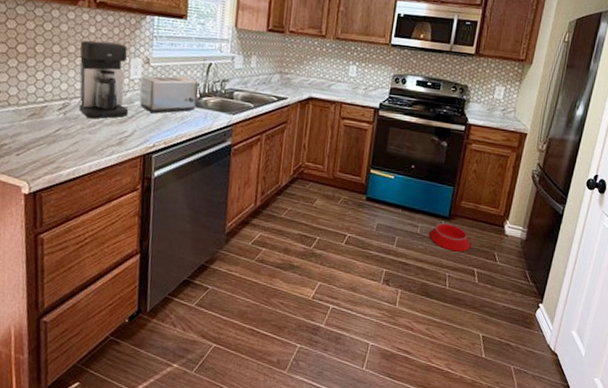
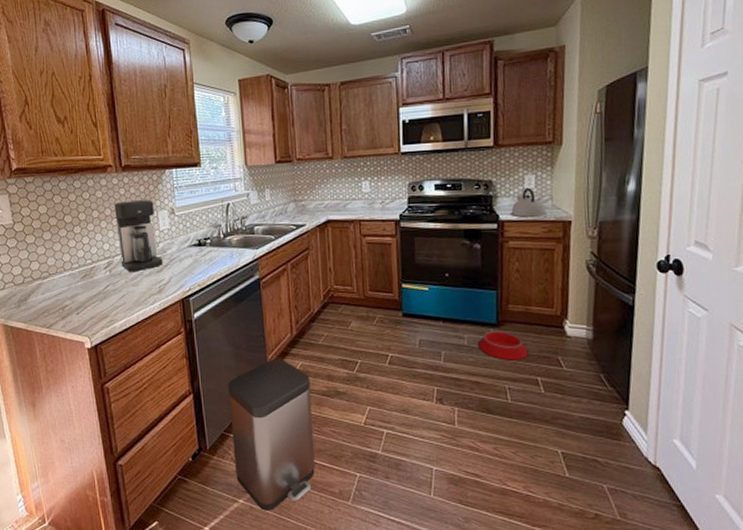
toaster: present [139,76,198,114] -> none [169,220,221,259]
pedal bin: none [174,226,267,376] -> present [228,358,315,511]
kettle: none [479,97,509,126] -> present [511,187,547,218]

